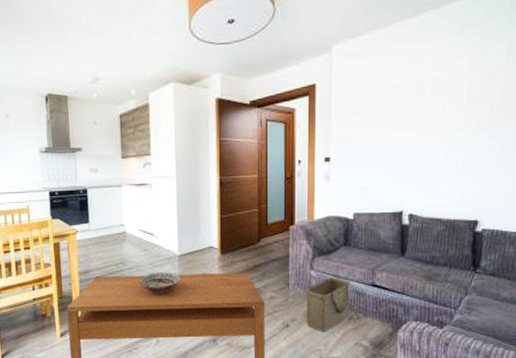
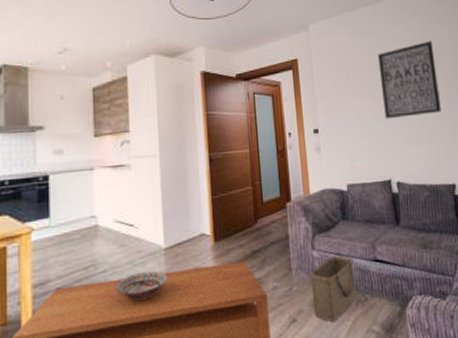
wall art: none [407,59,482,150] -> present [377,41,442,120]

